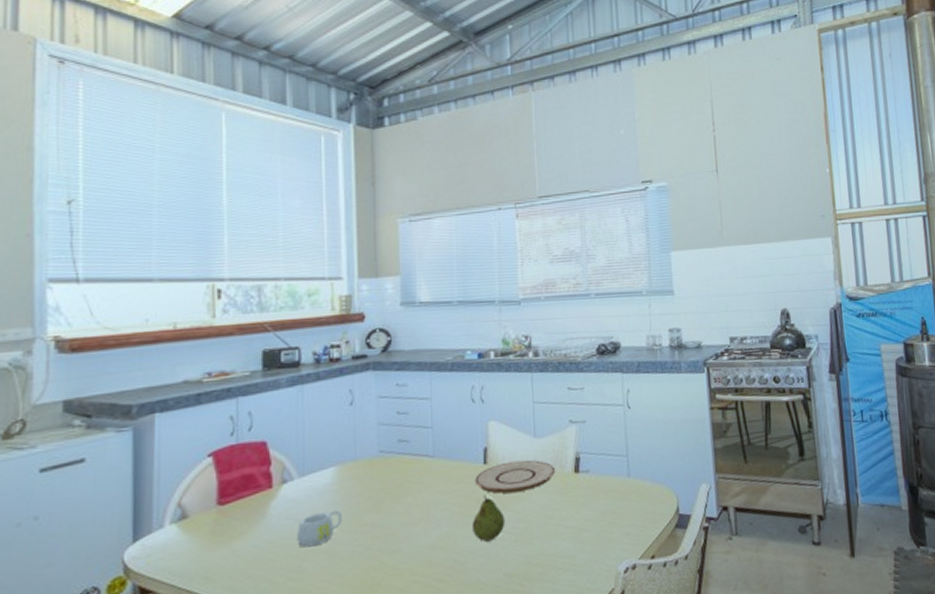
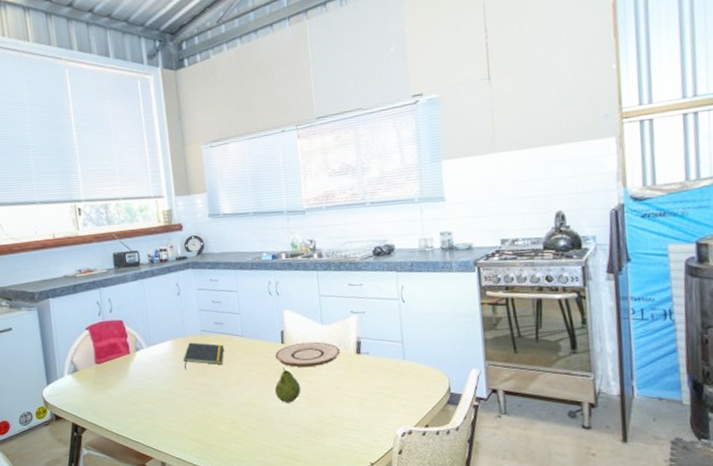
mug: present [296,509,343,548] -> none [149,371,180,397]
notepad: none [350,467,409,506] -> present [183,342,224,370]

